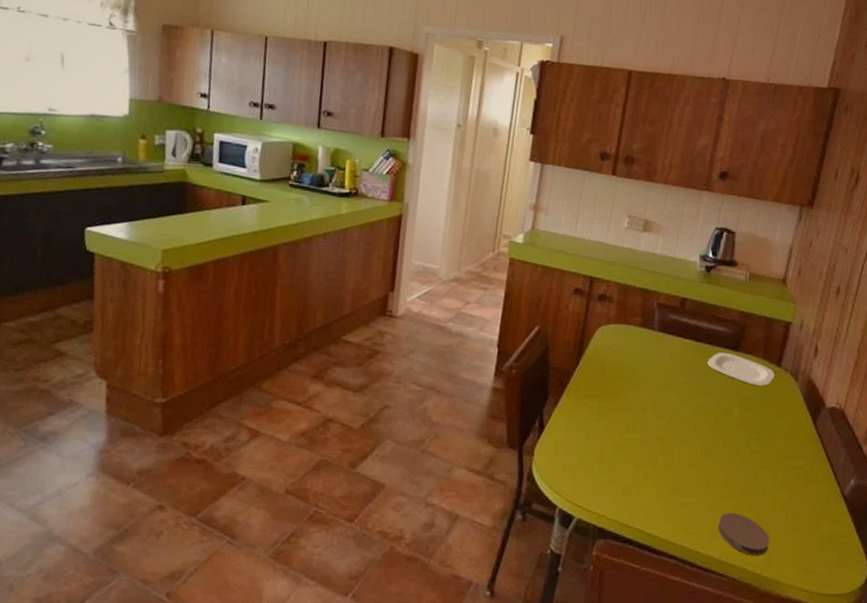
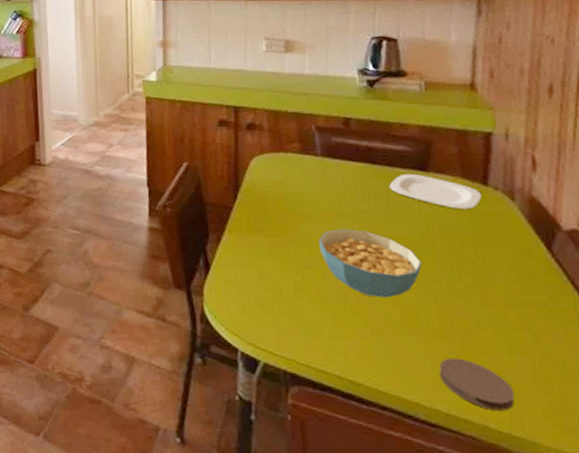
cereal bowl: none [642,397,721,460] -> present [318,228,422,298]

